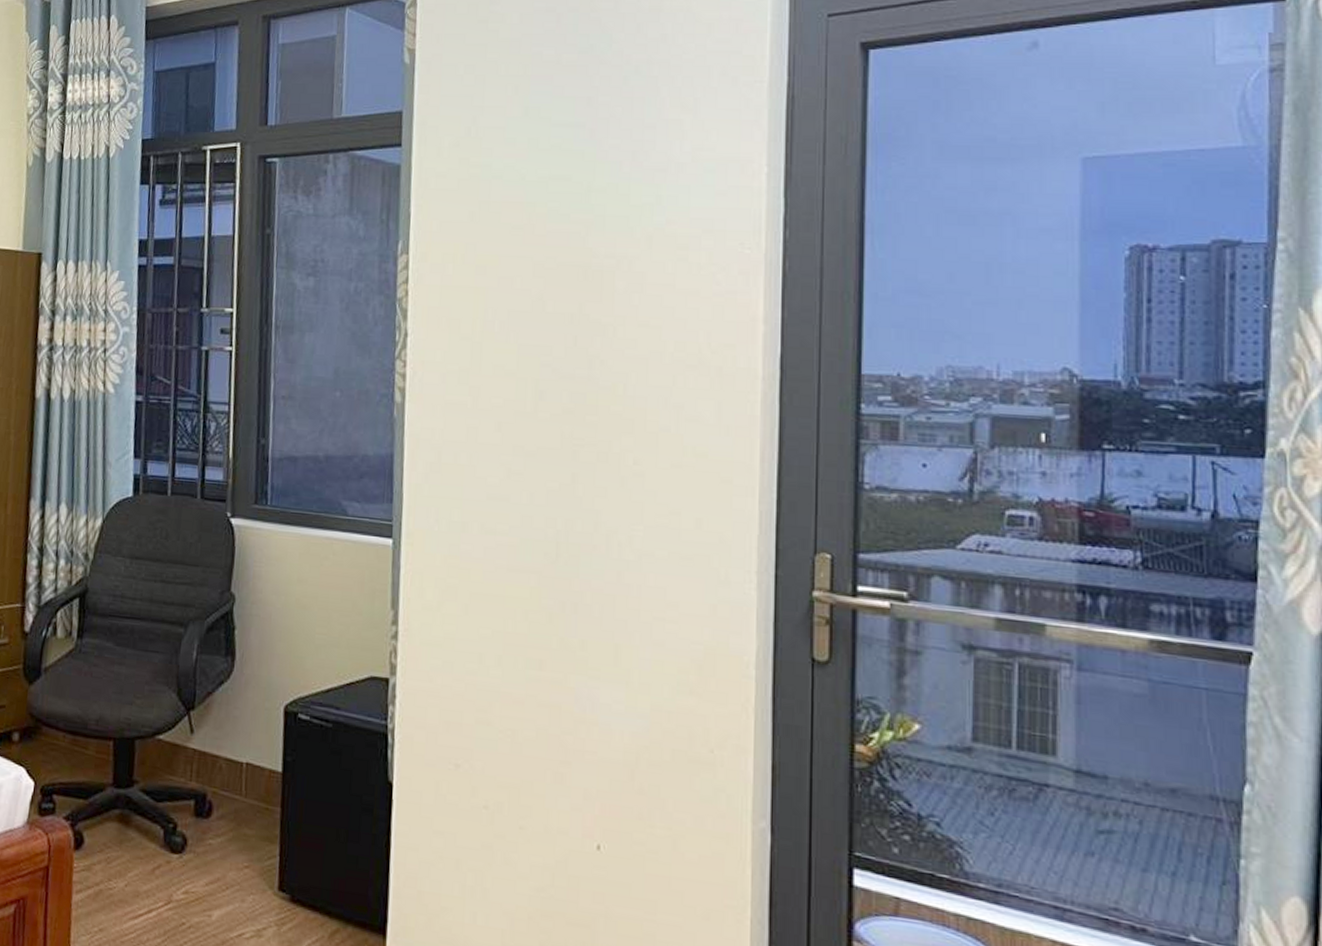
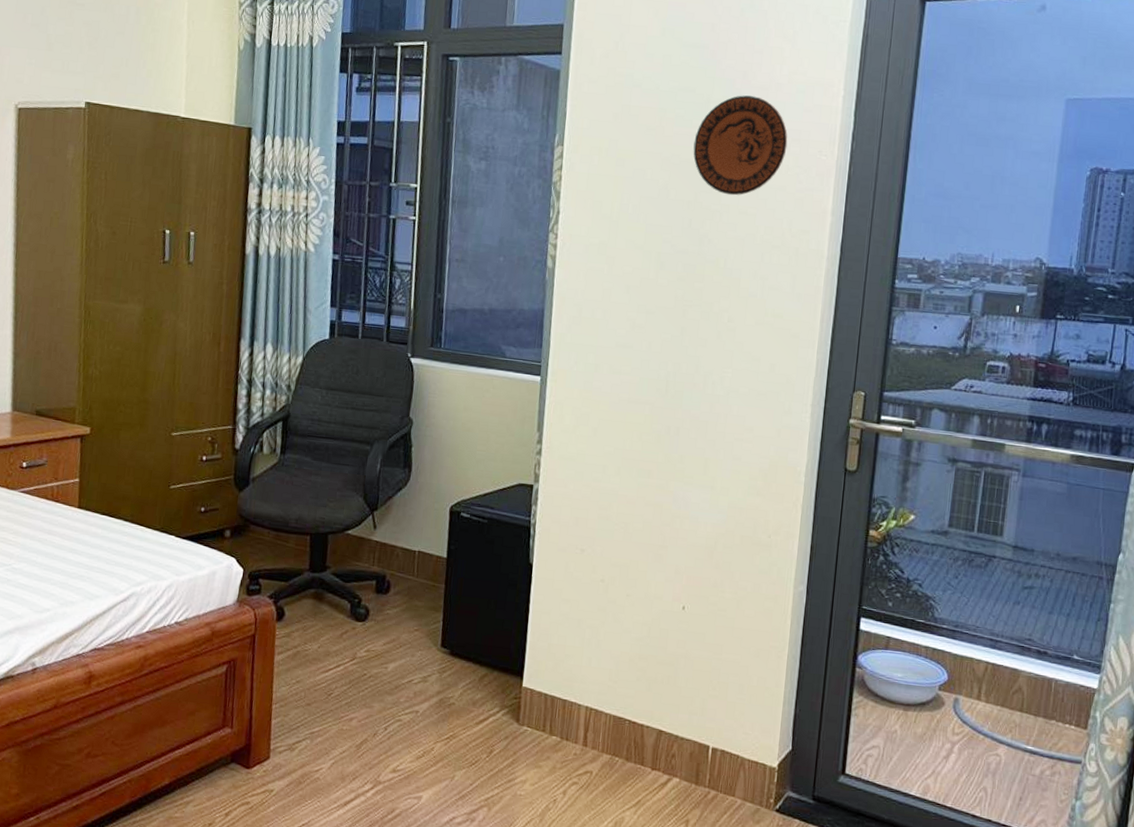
decorative plate: none [573,180,697,304] -> present [693,95,788,196]

